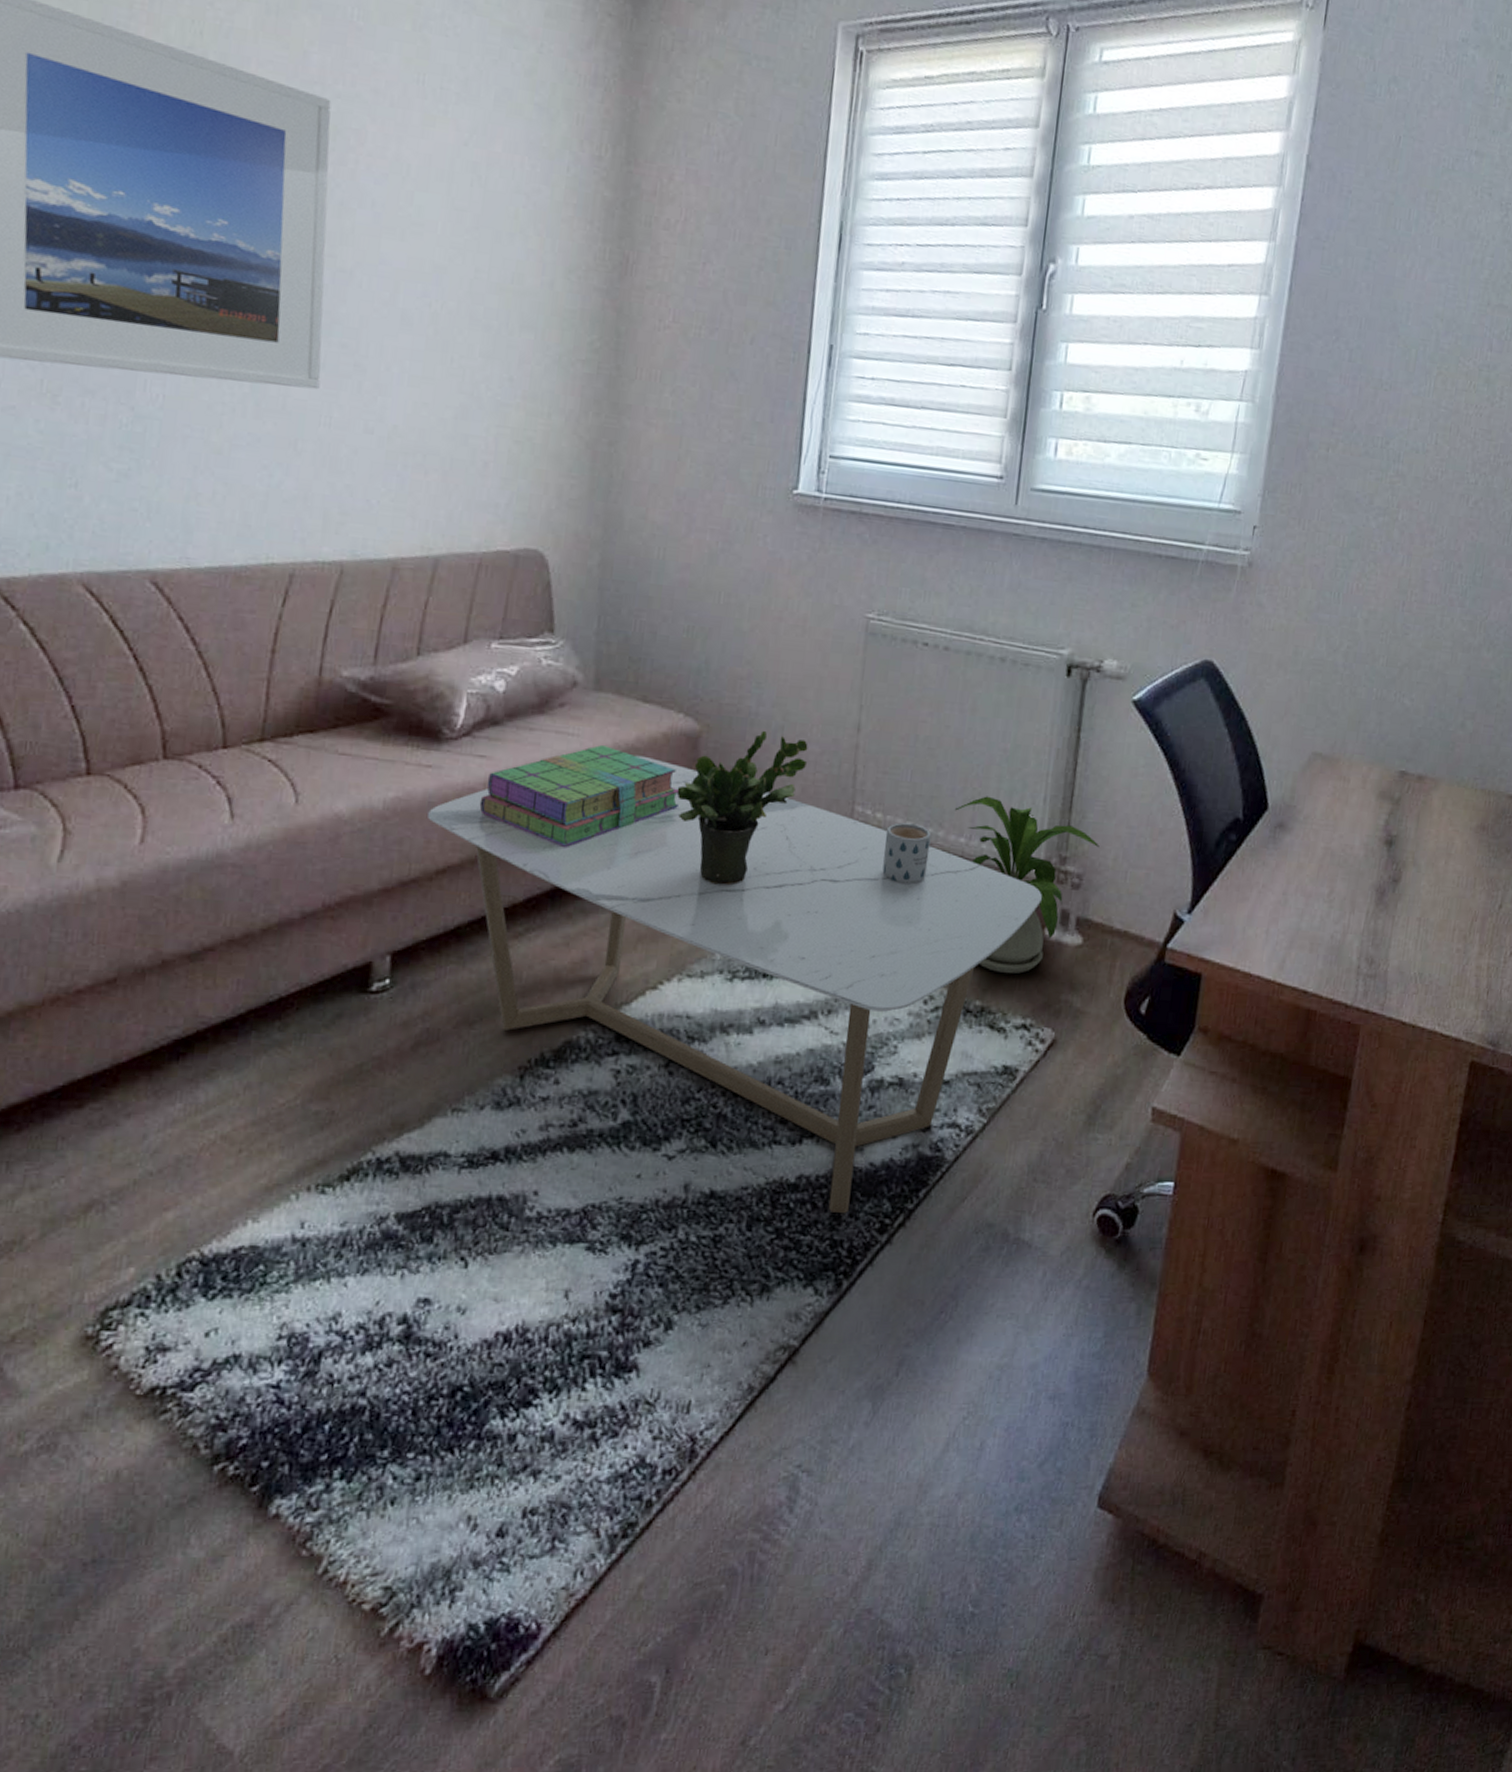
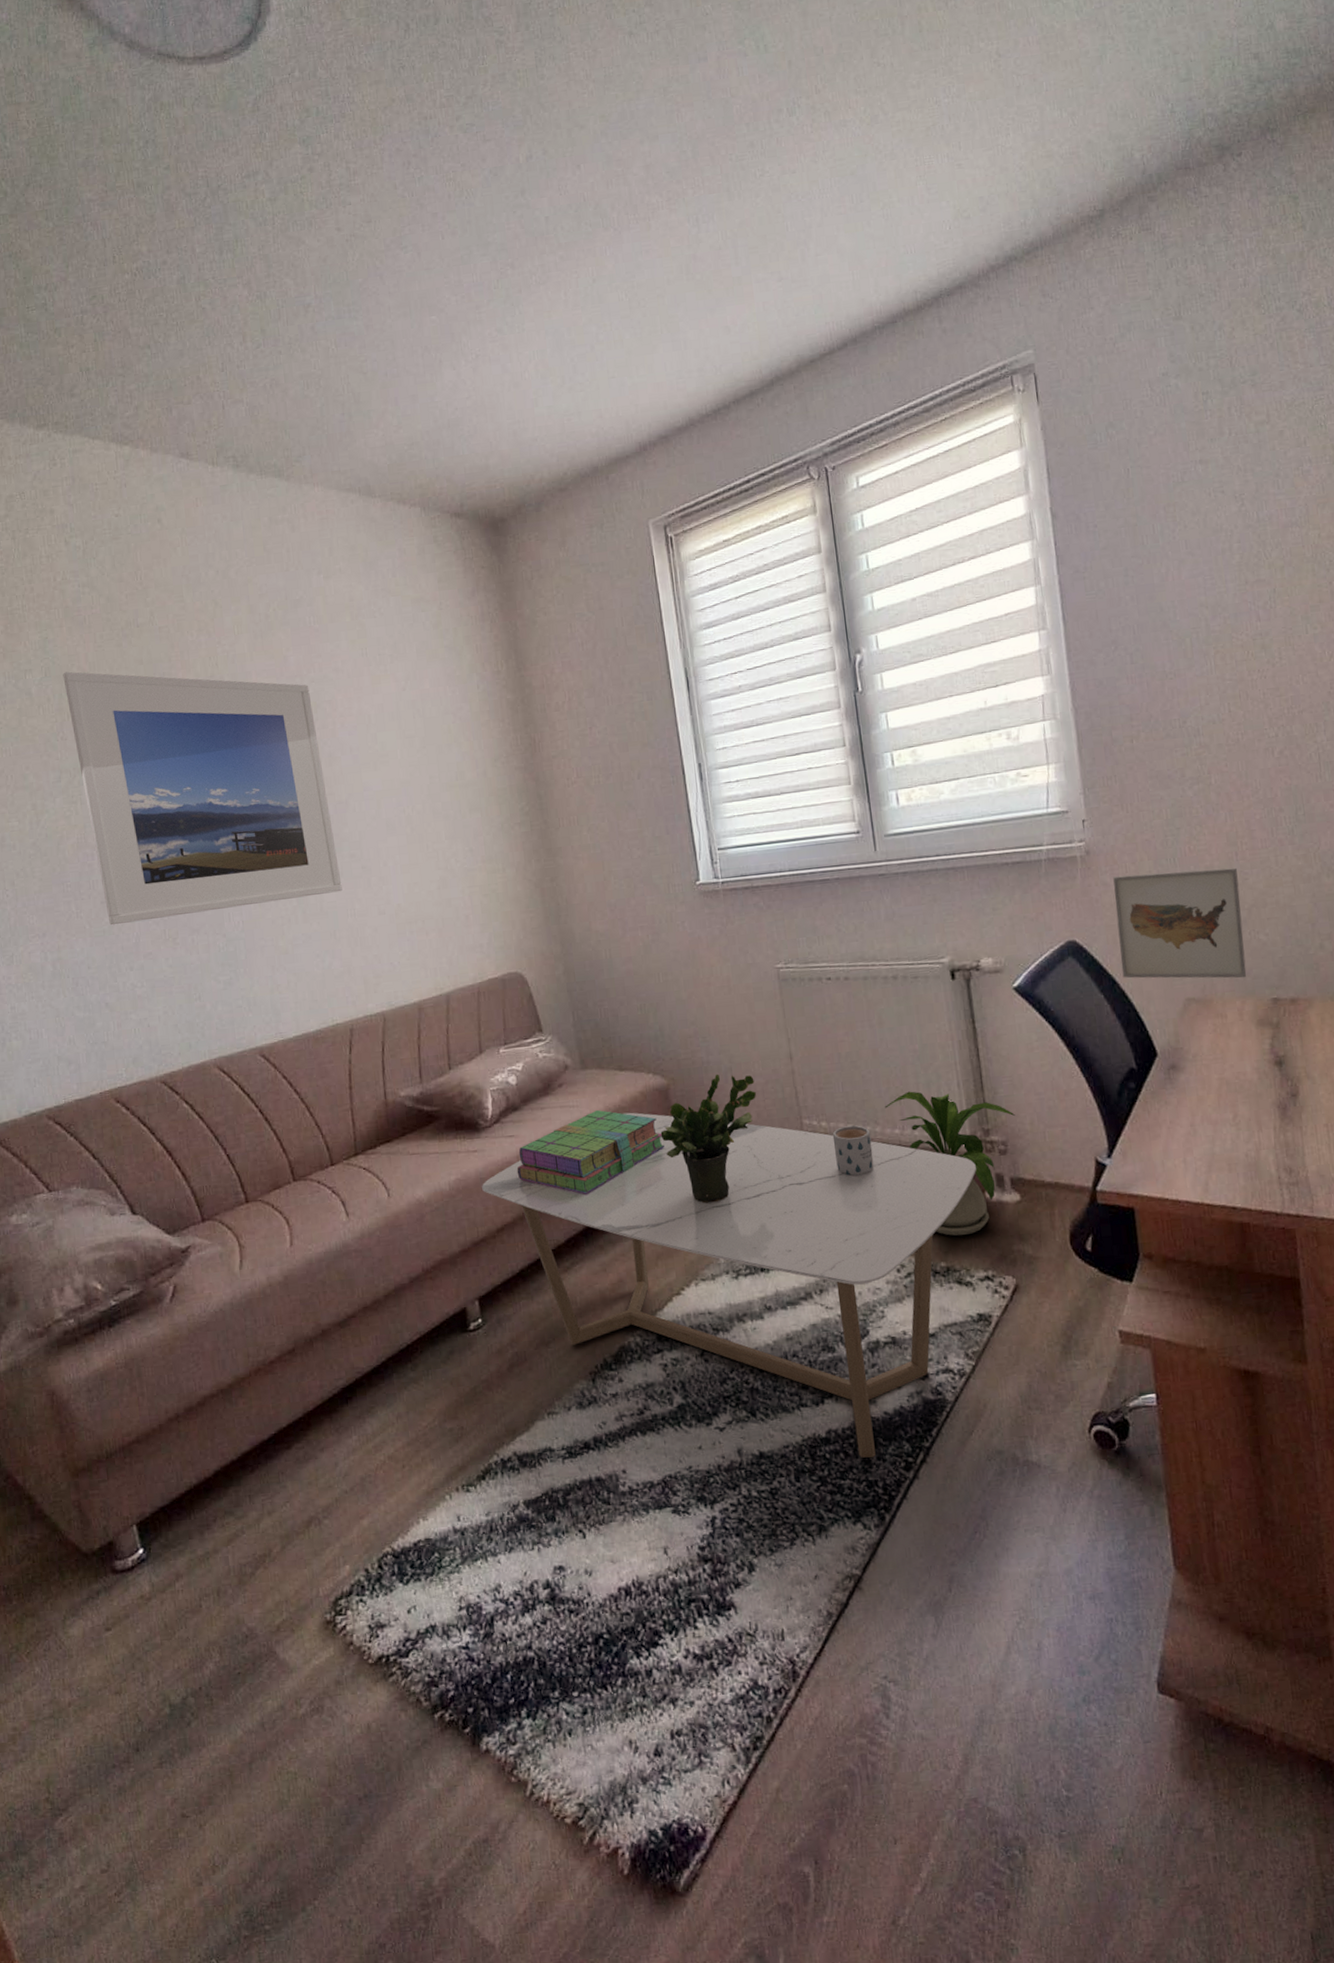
wall art: none [1253,599,1401,743] -> present [1113,867,1247,979]

